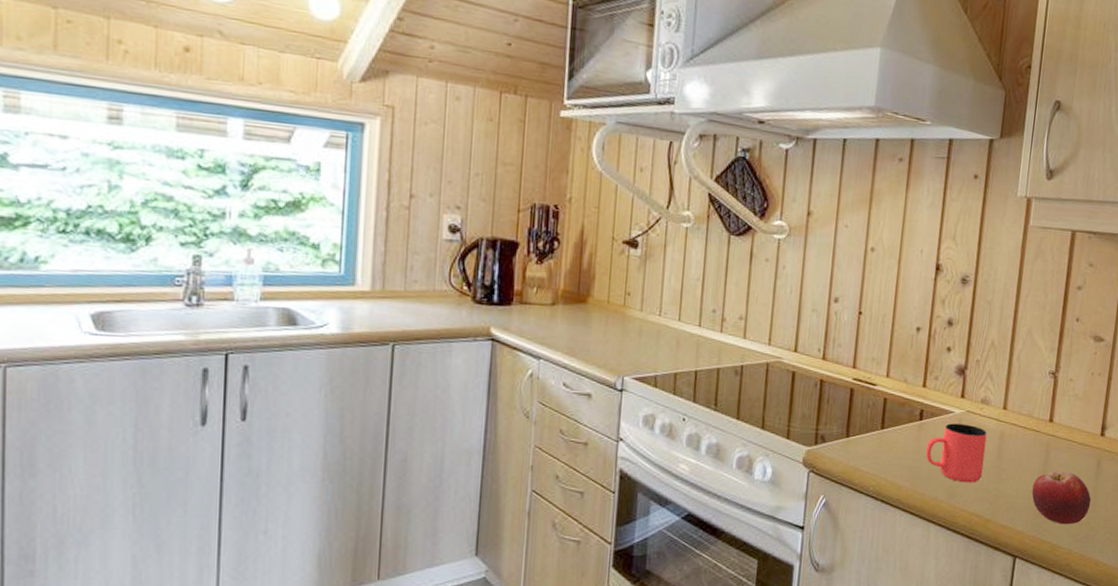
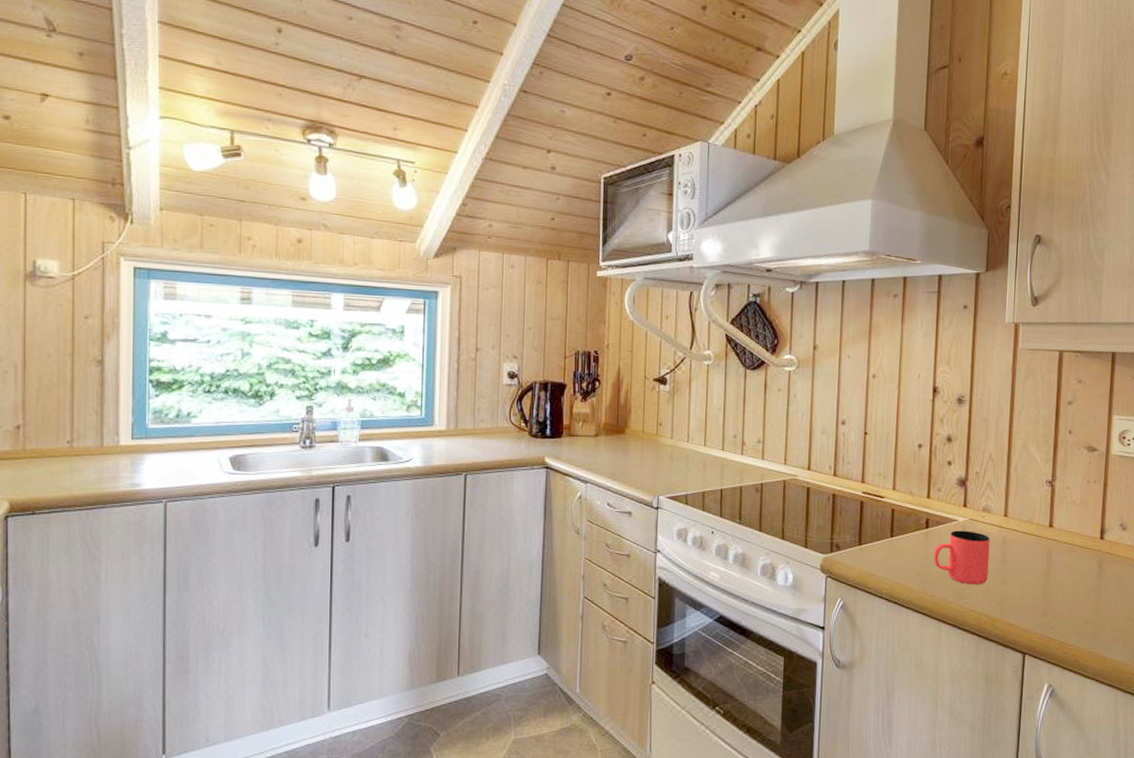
fruit: present [1031,471,1092,525] -> none [1036,573,1095,623]

